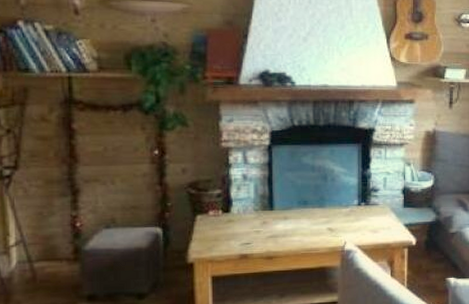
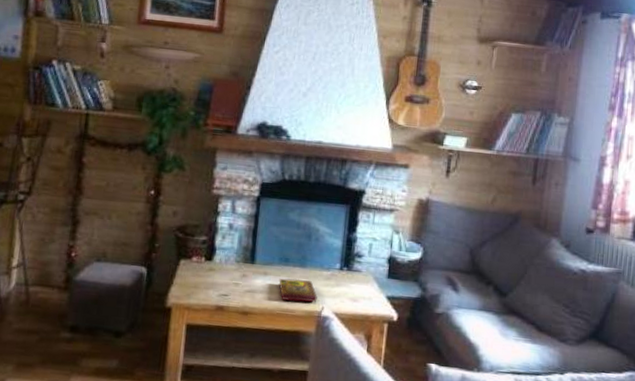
book: none [300,219,339,241] -> present [279,278,317,302]

